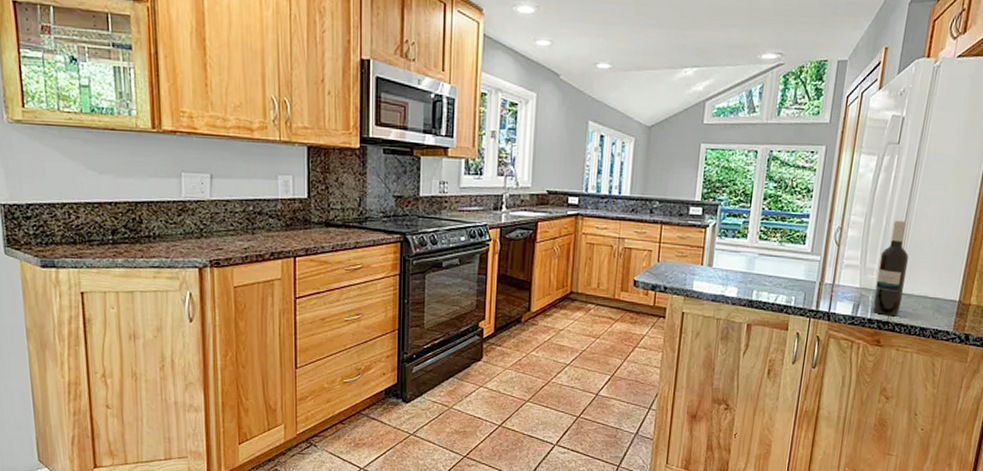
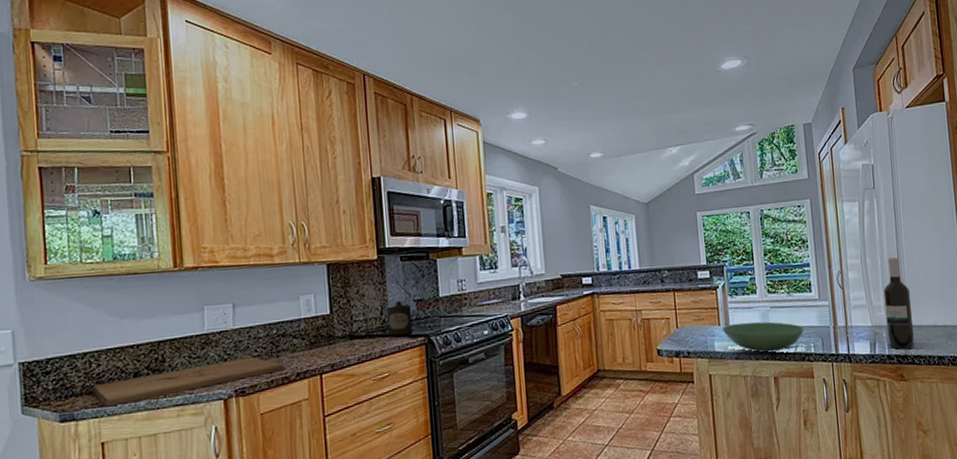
cutting board: none [71,230,260,260] -> present [91,357,285,407]
canister: none [365,194,390,232] -> present [387,301,413,338]
bowl: none [704,265,788,299] -> present [722,321,804,353]

